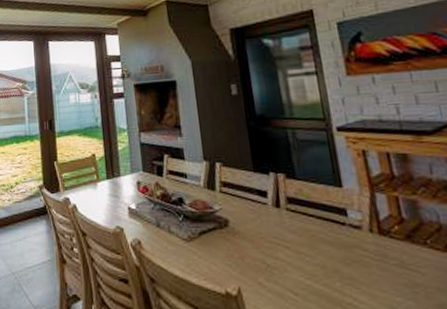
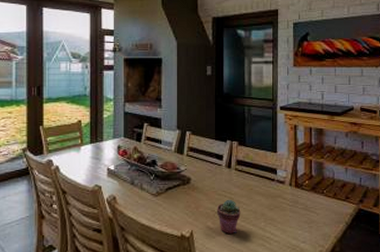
potted succulent: none [268,248,304,296] -> present [216,199,241,235]

